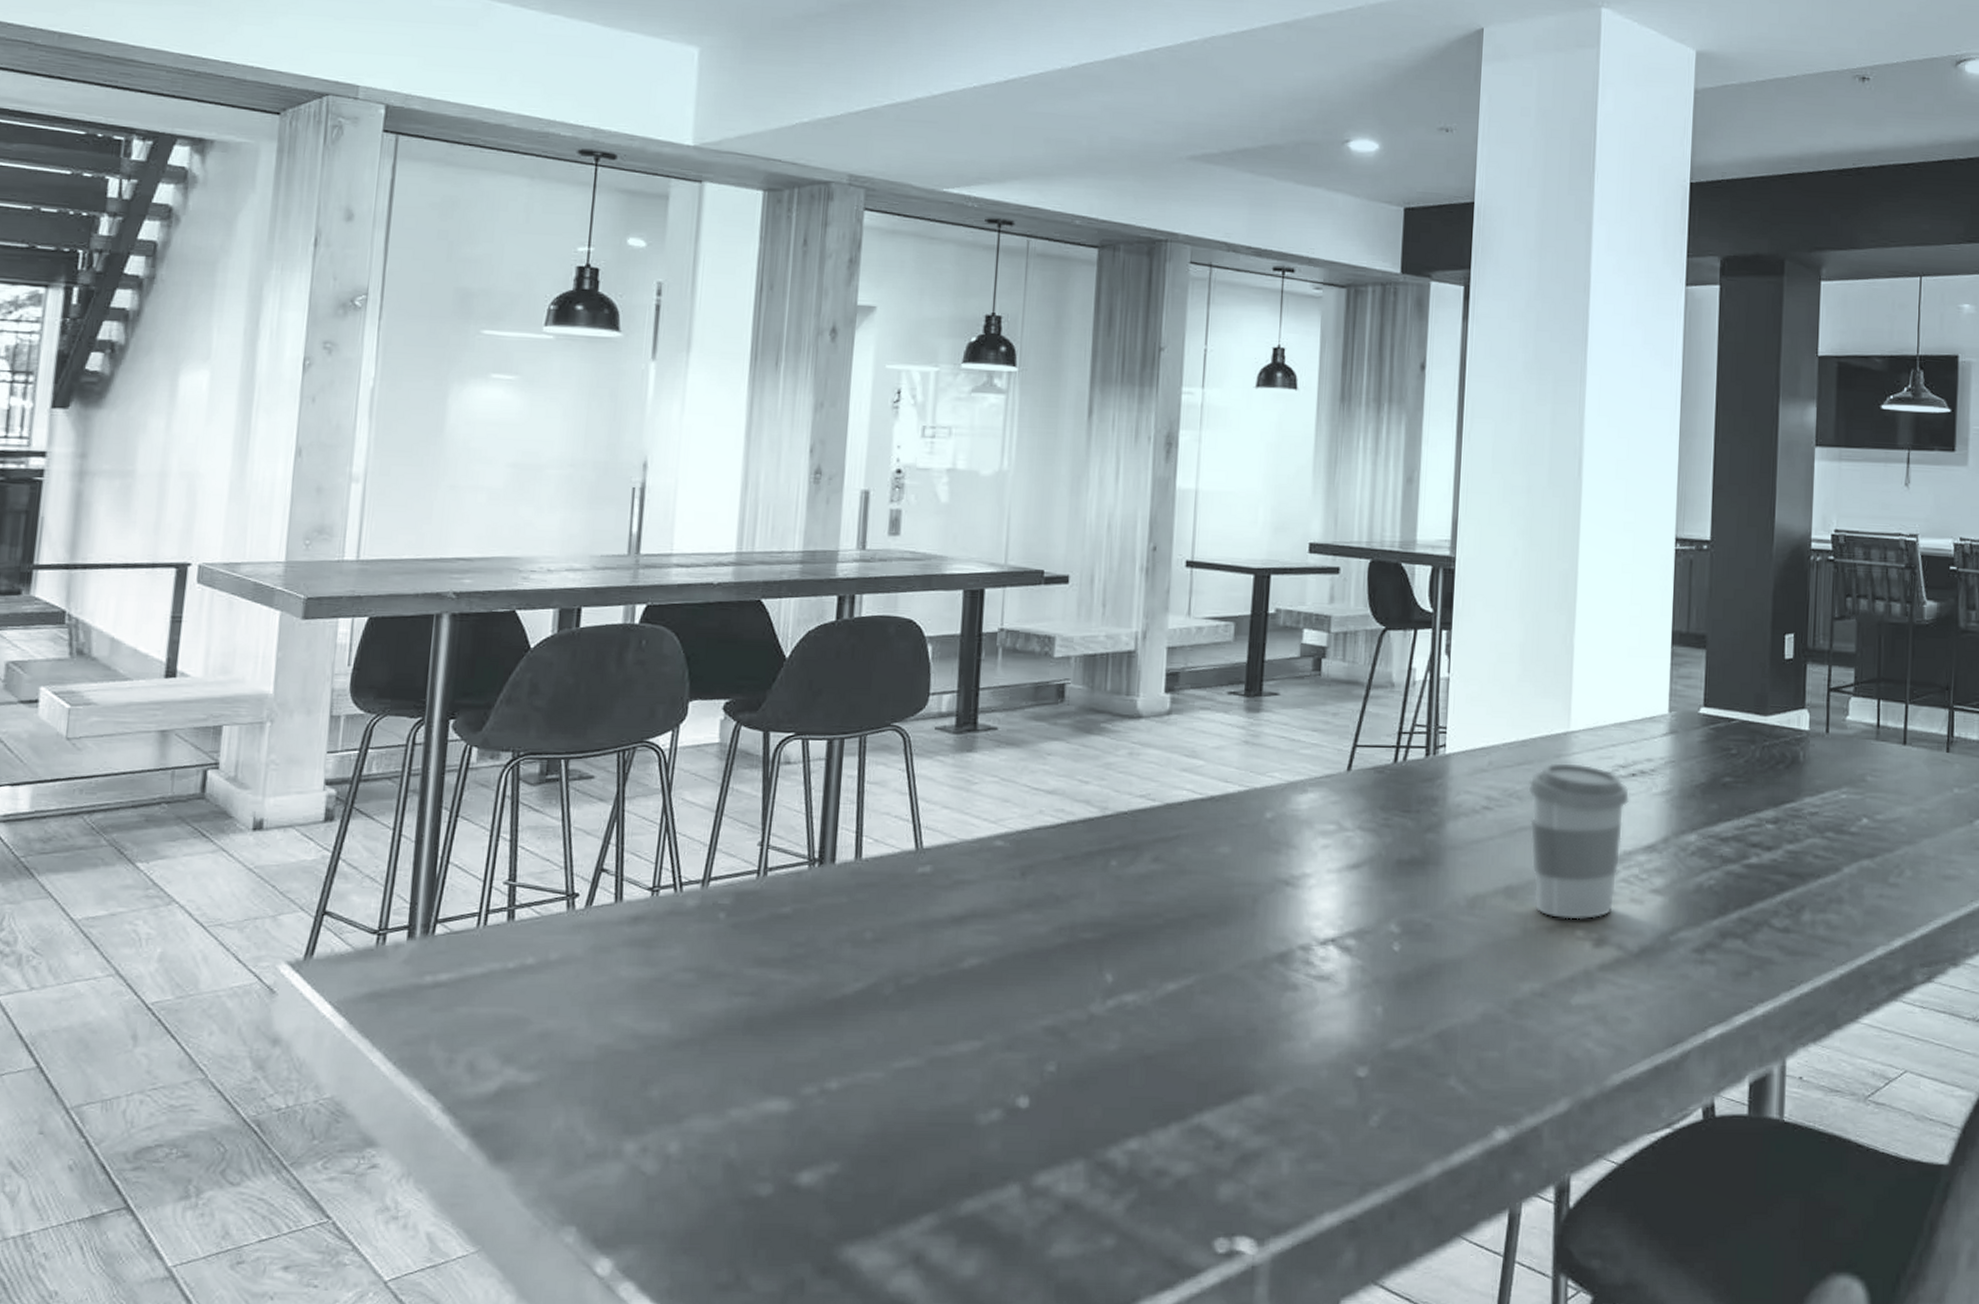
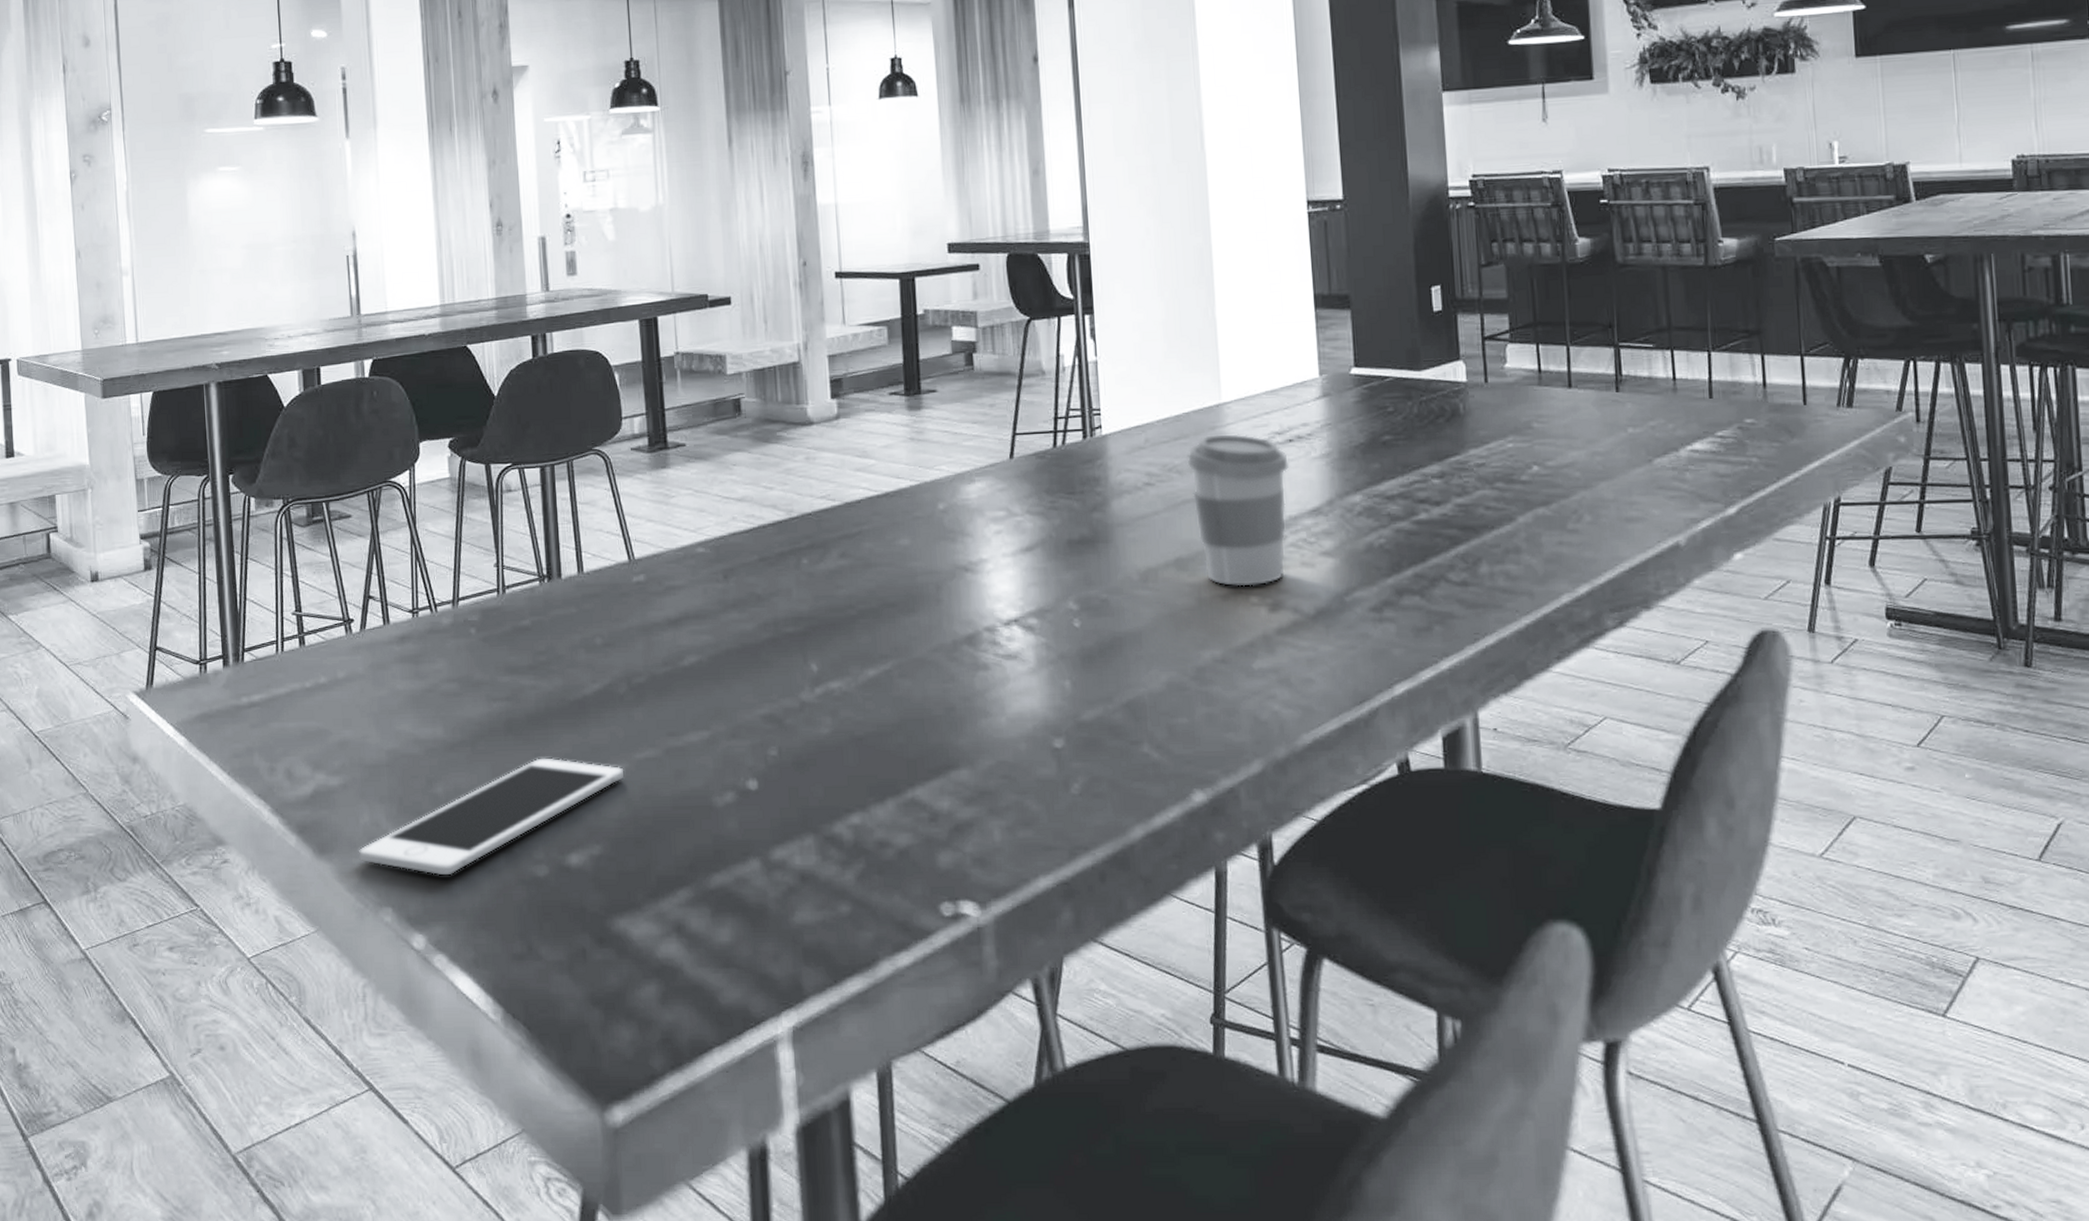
cell phone: none [544,1062,878,1192] -> present [359,758,625,876]

